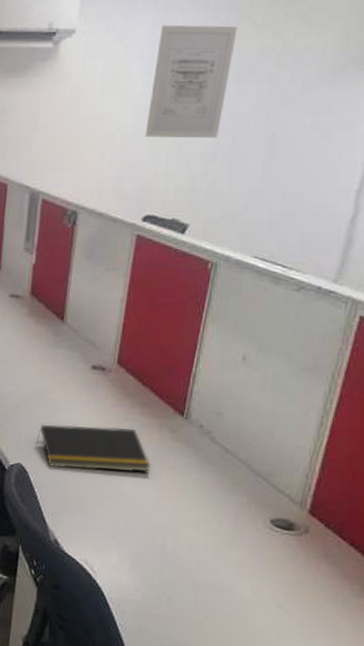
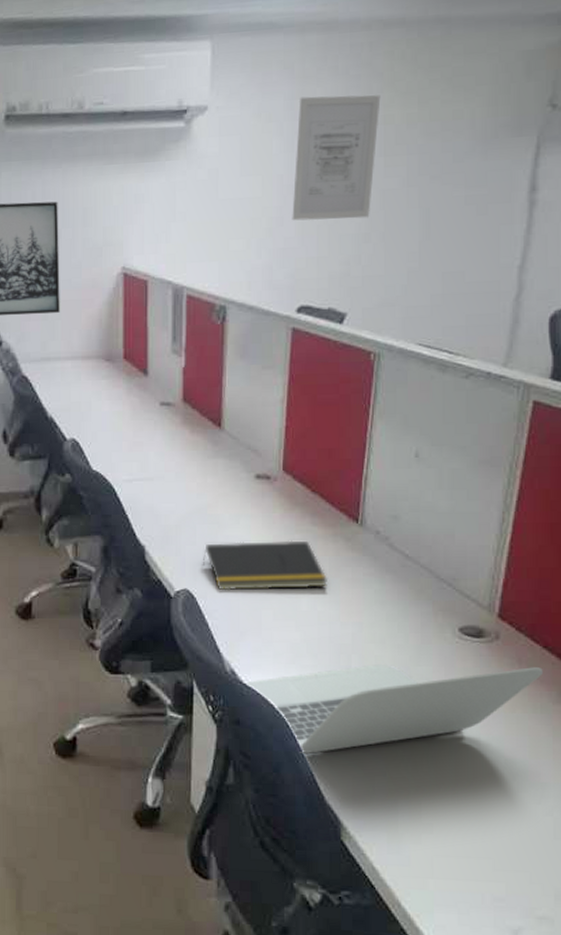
laptop: none [65,546,348,622] -> present [244,664,543,754]

